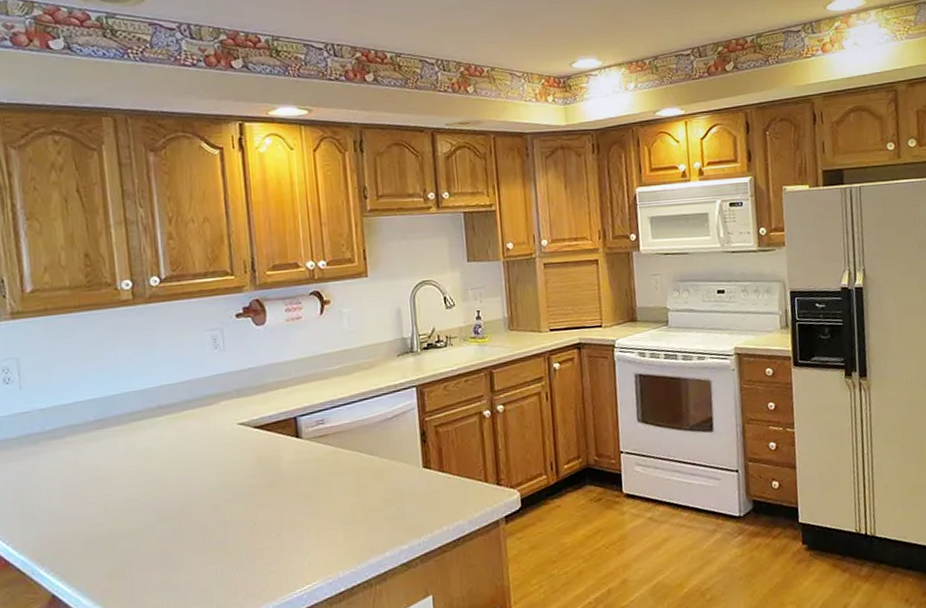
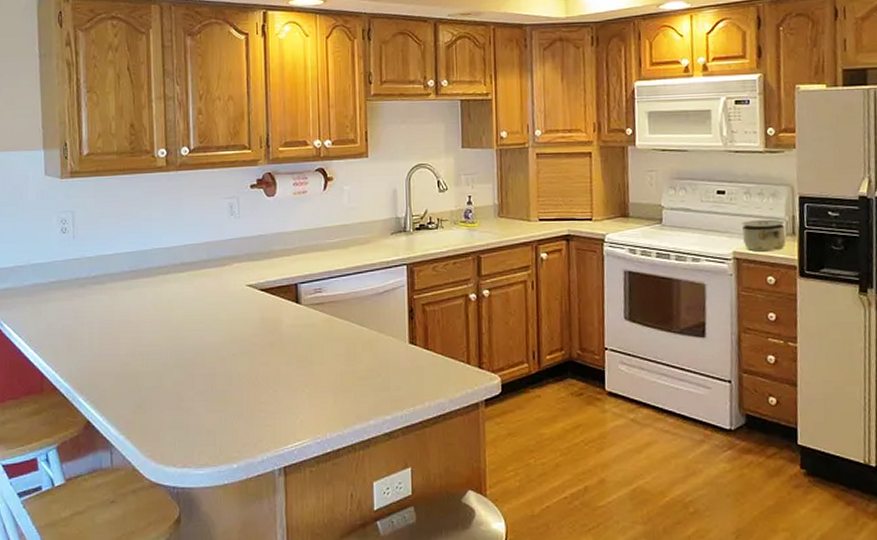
saucepan: none [741,314,781,346] -> present [742,219,786,252]

